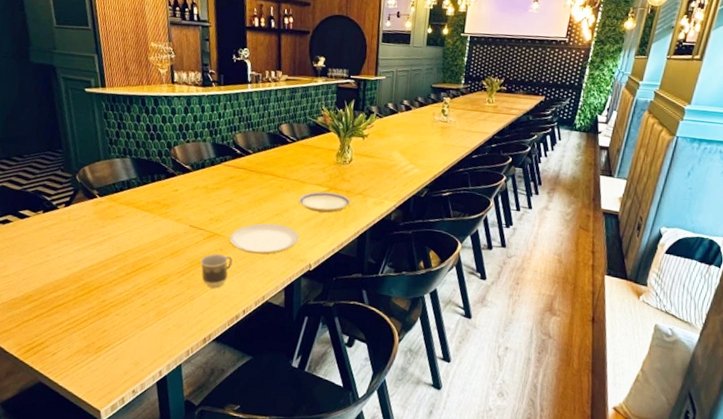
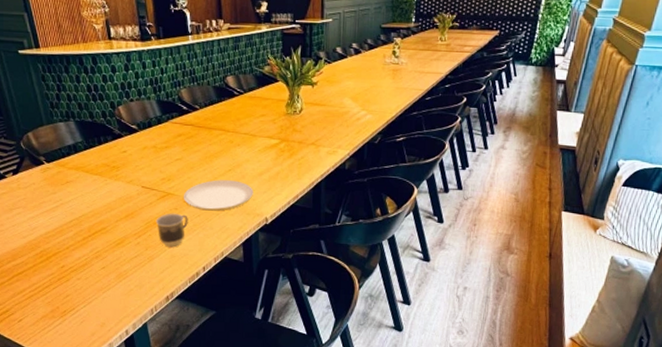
plate: present [298,191,351,213] -> none [250,143,304,165]

